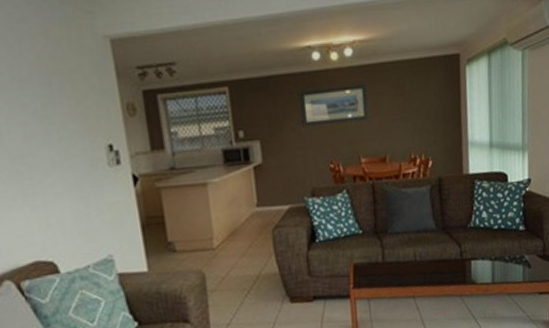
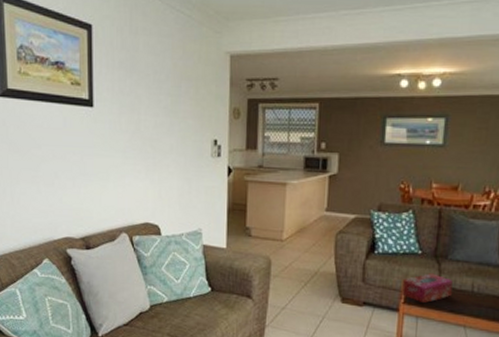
tissue box: none [349,250,397,283] -> present [402,273,453,303]

